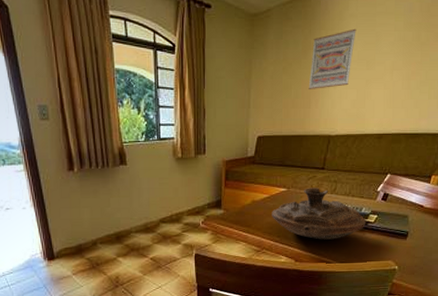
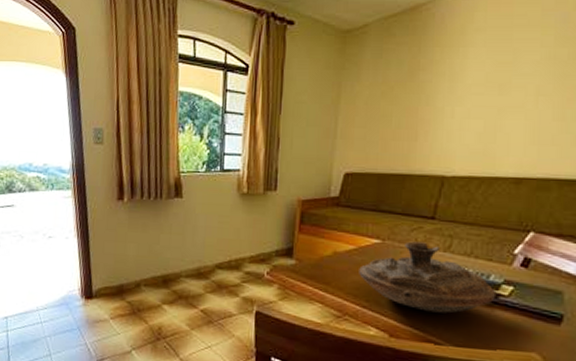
wall art: present [308,28,356,89] -> none [415,45,485,118]

